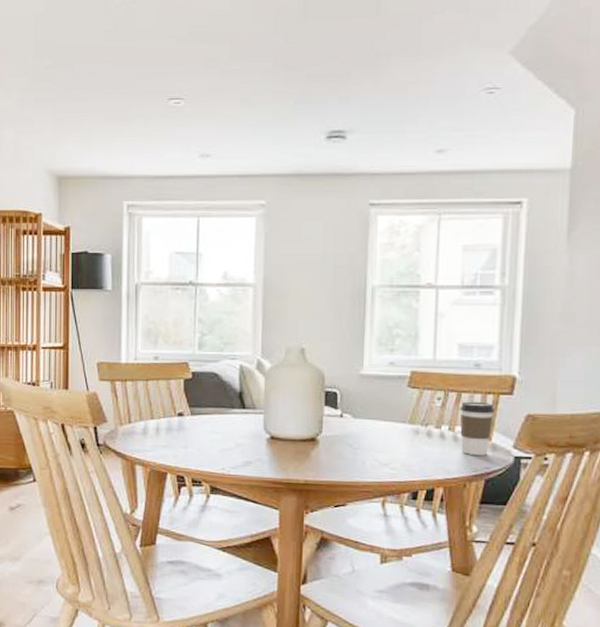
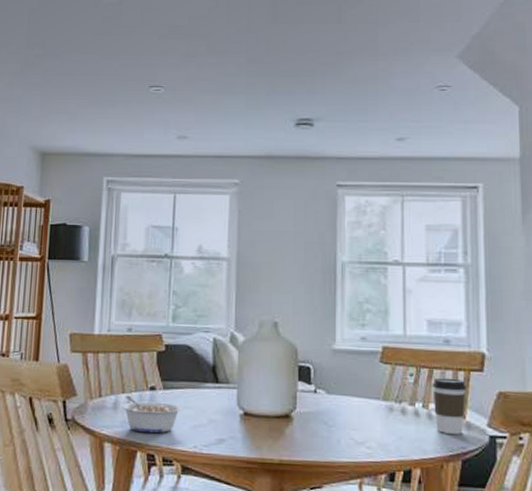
legume: none [151,421,211,457] -> present [121,395,183,434]

